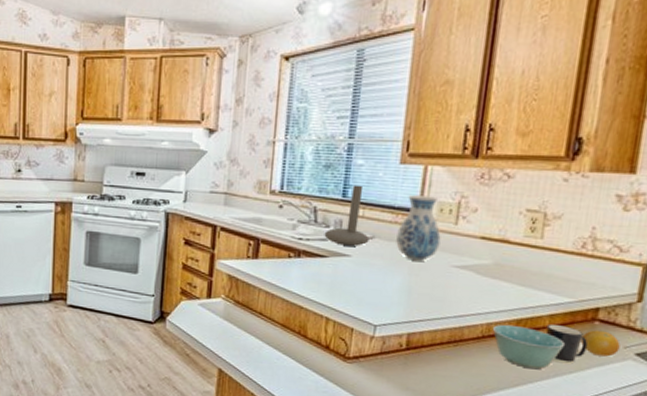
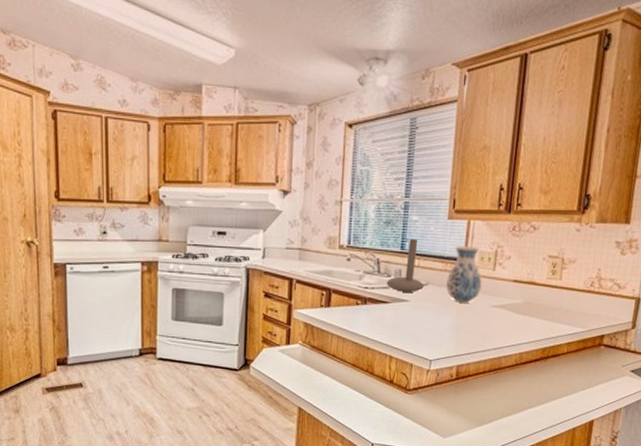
bowl: present [492,324,564,370] -> none [523,353,579,389]
mug: present [545,323,588,364] -> none [564,350,596,382]
fruit: present [580,330,621,357] -> none [590,353,620,375]

